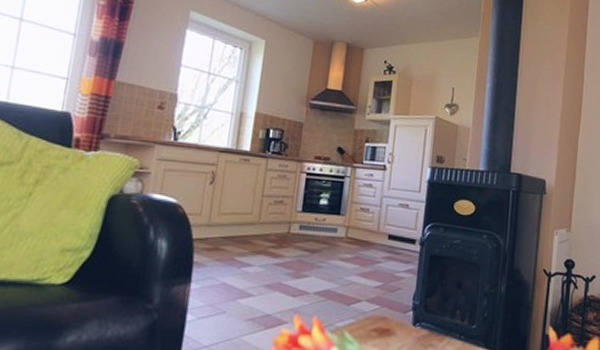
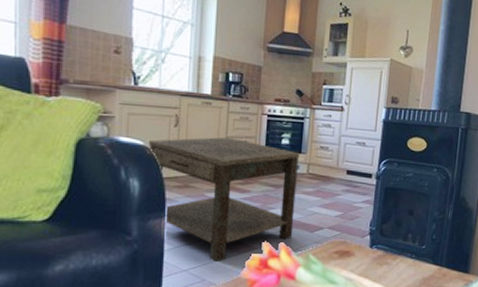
side table: none [181,195,339,337] -> present [149,136,300,262]

